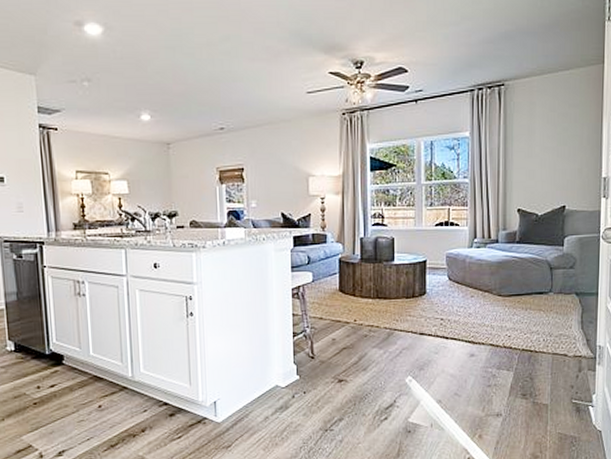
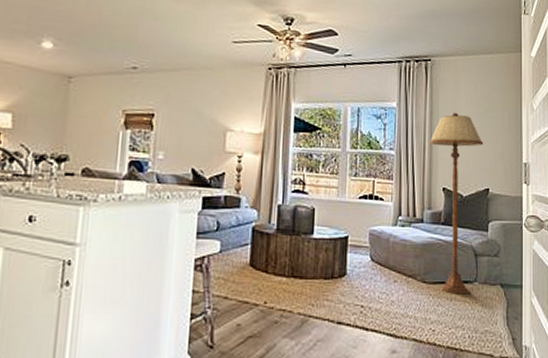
floor lamp: none [503,134,560,304] -> present [429,112,484,294]

